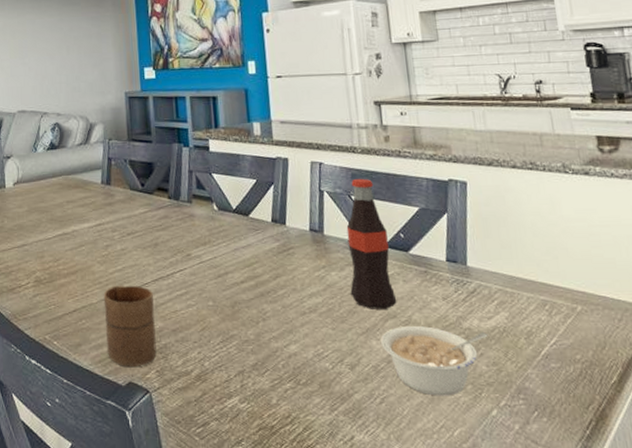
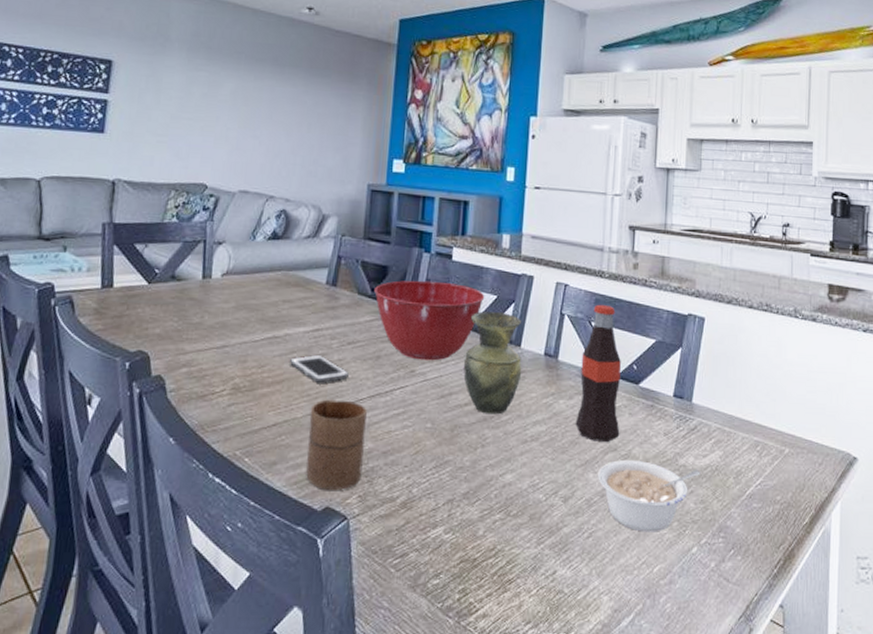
cell phone: none [80,246,132,271] -> present [290,354,349,383]
mixing bowl: none [143,171,245,245] -> present [373,280,485,361]
vase: none [235,194,291,290] -> present [463,311,522,415]

